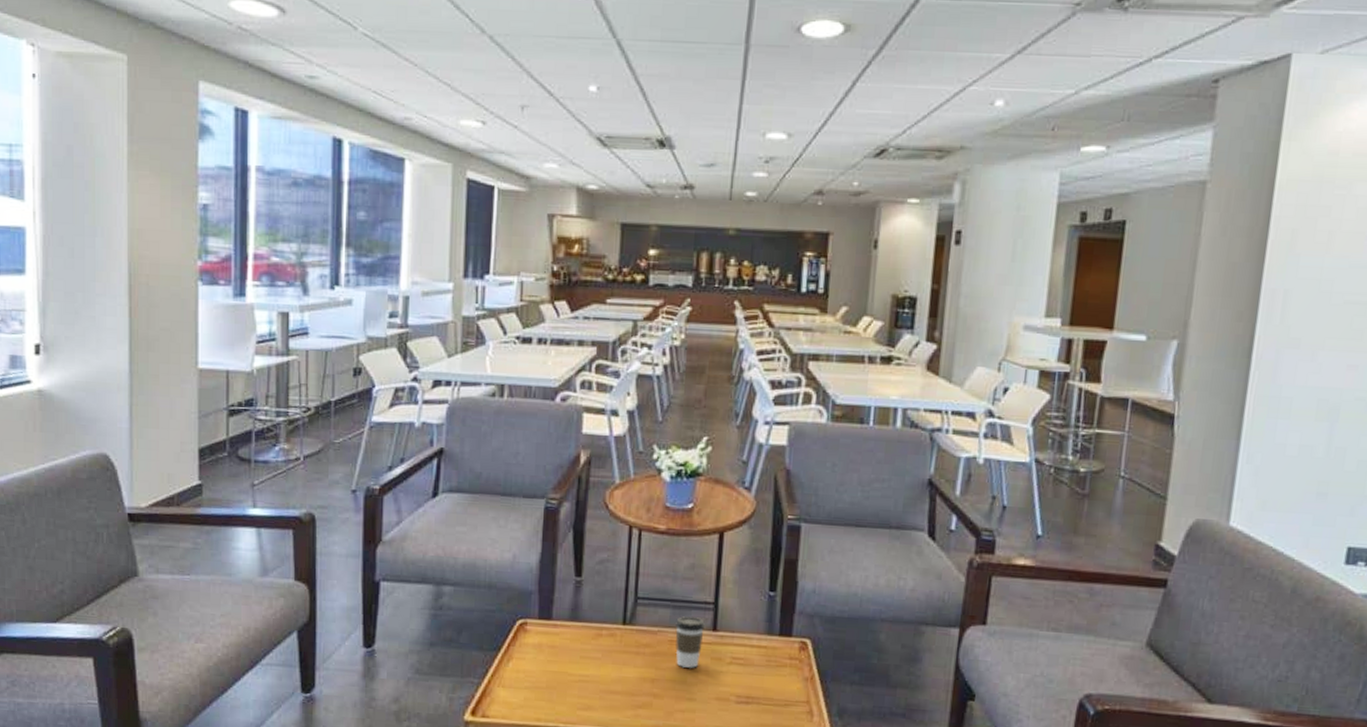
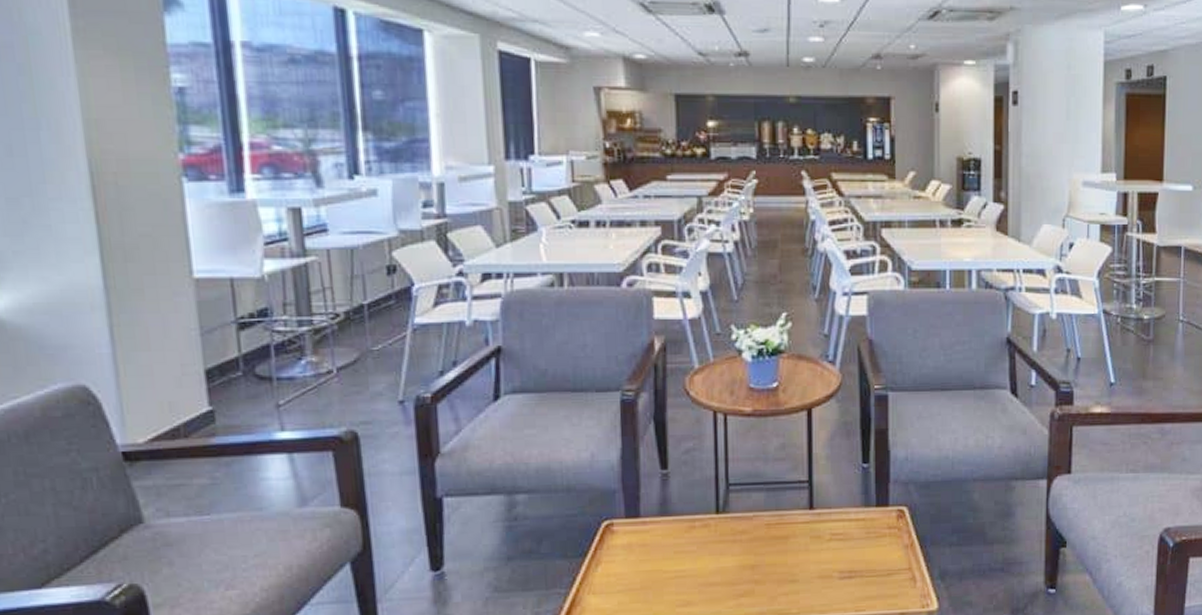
coffee cup: present [675,616,705,668] -> none [771,498,801,550]

